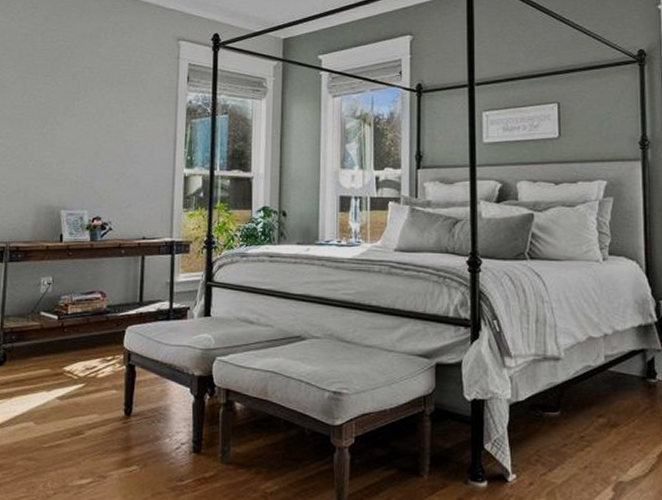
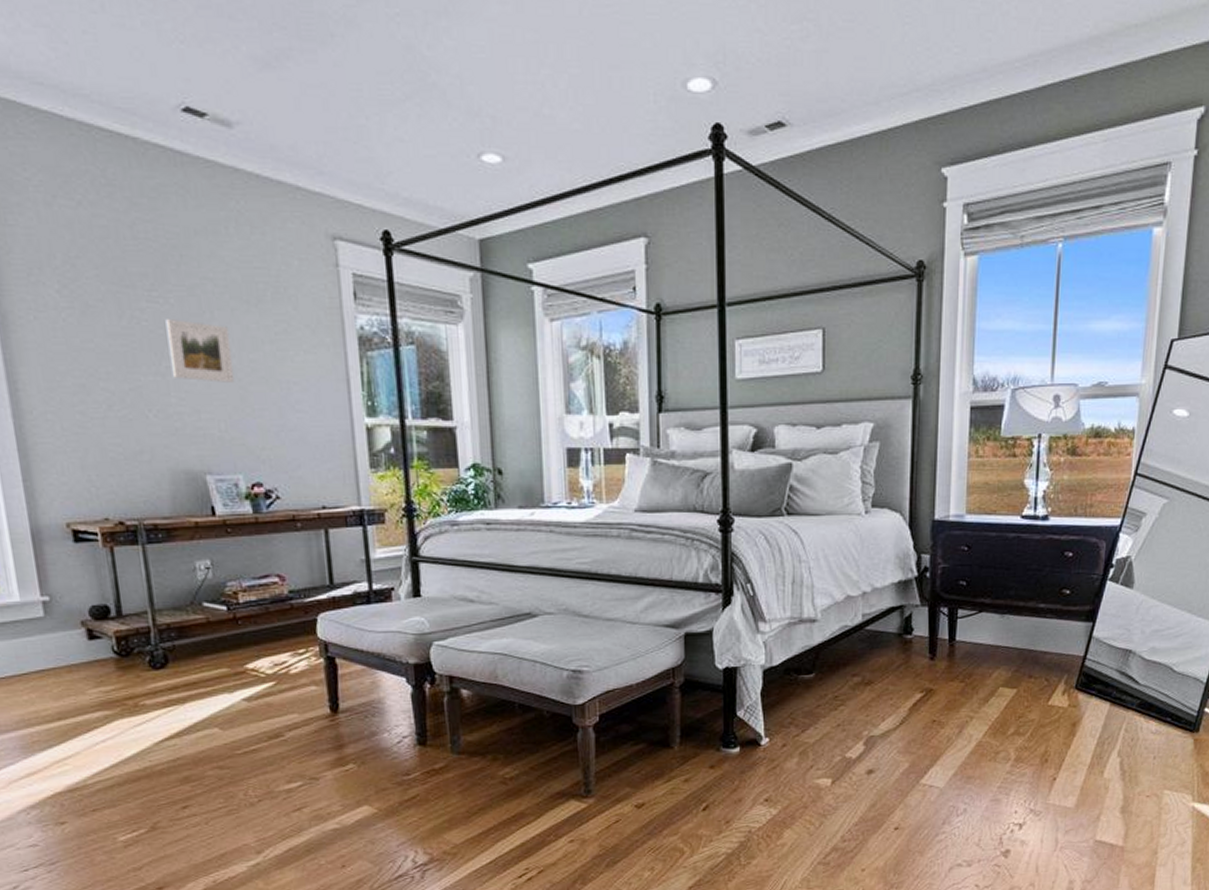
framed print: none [50,96,96,141] -> present [165,319,235,383]

